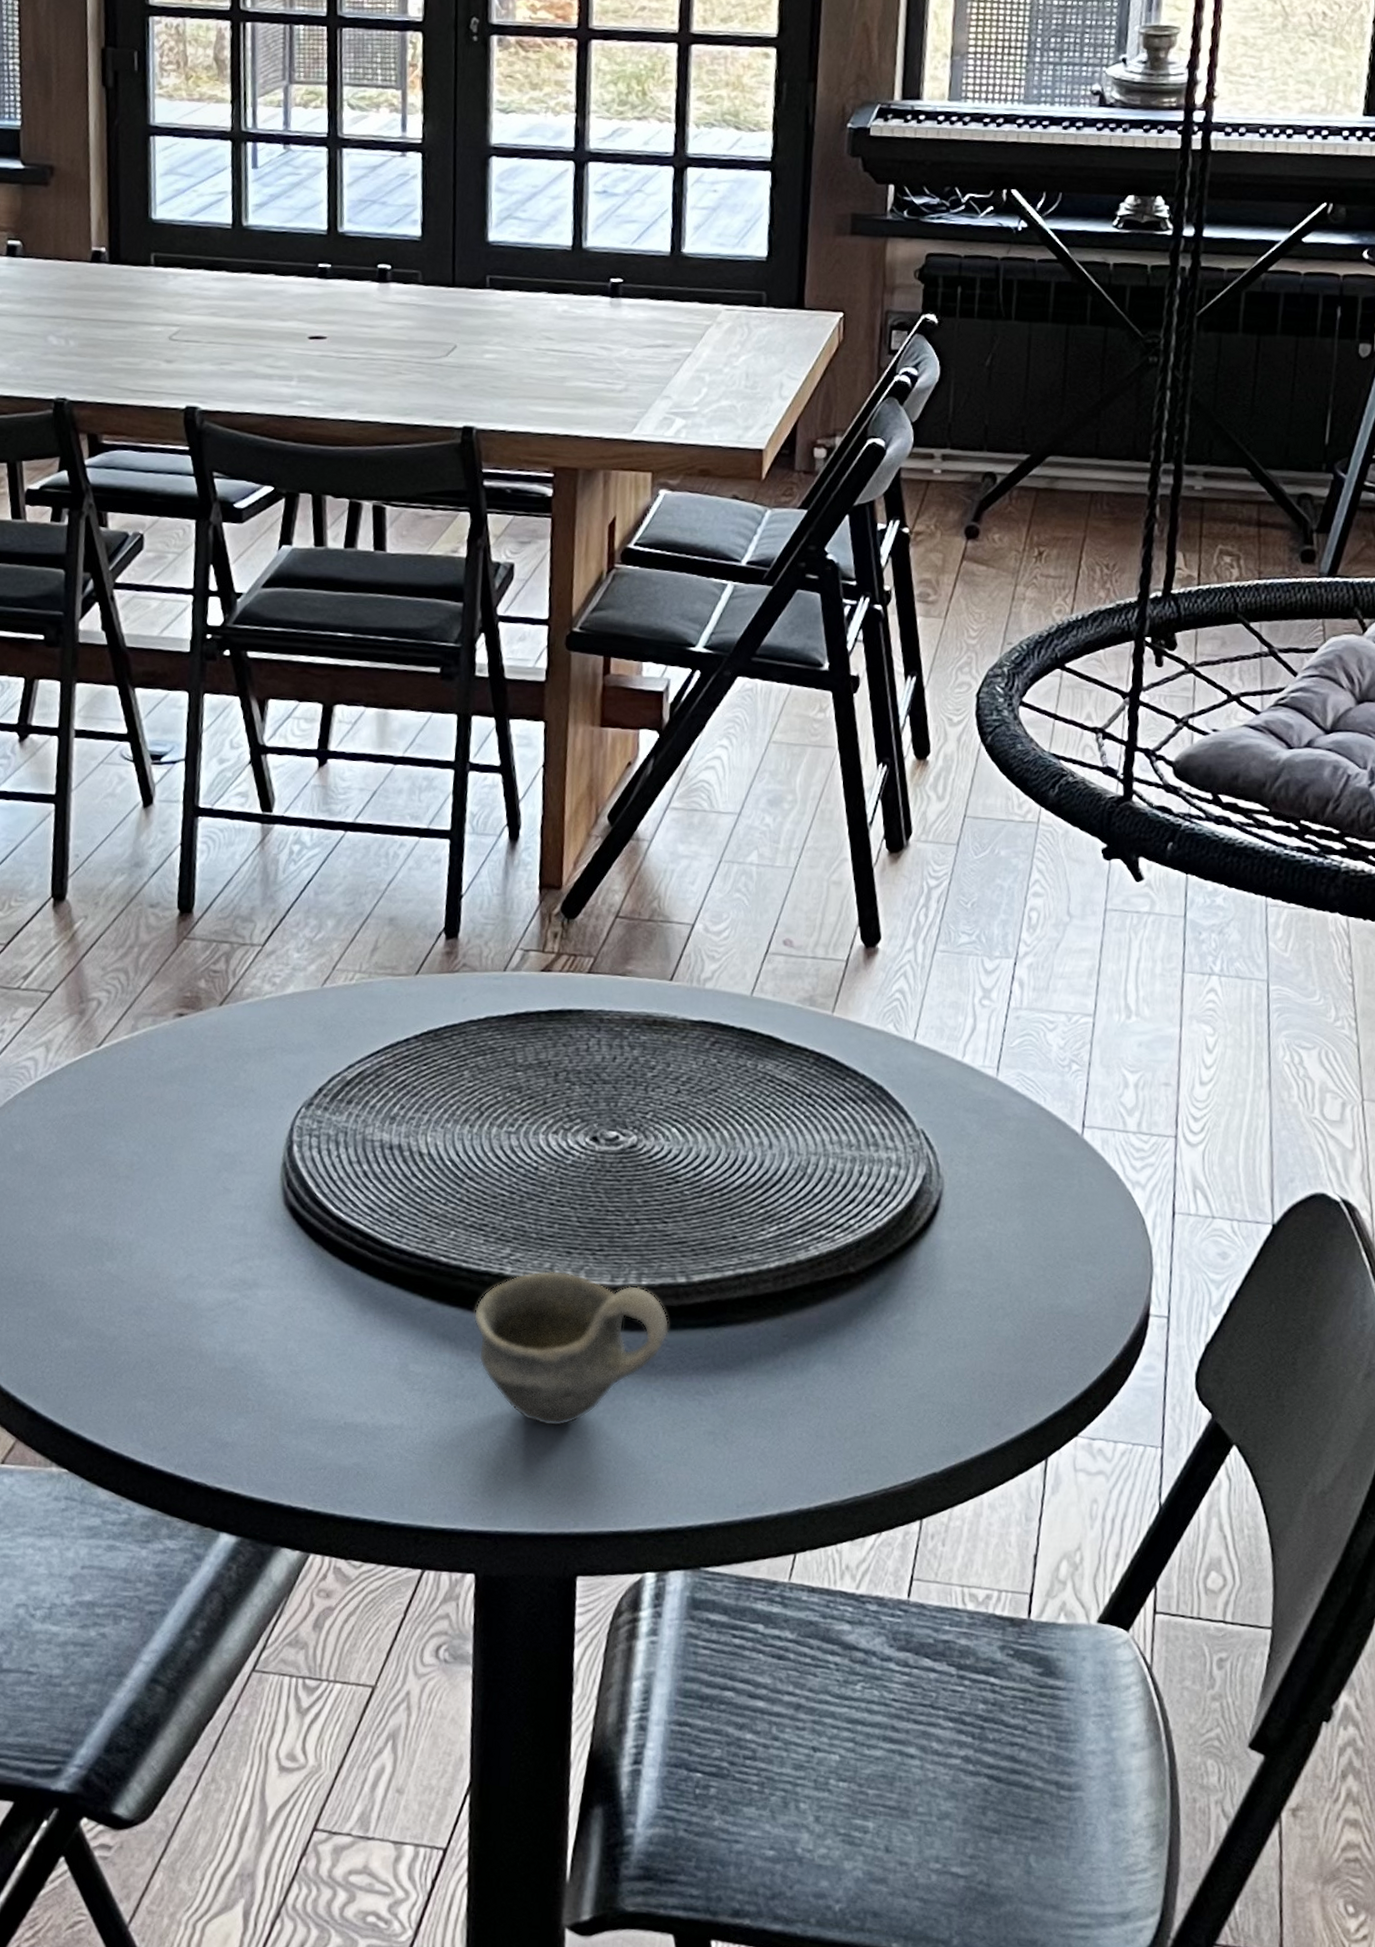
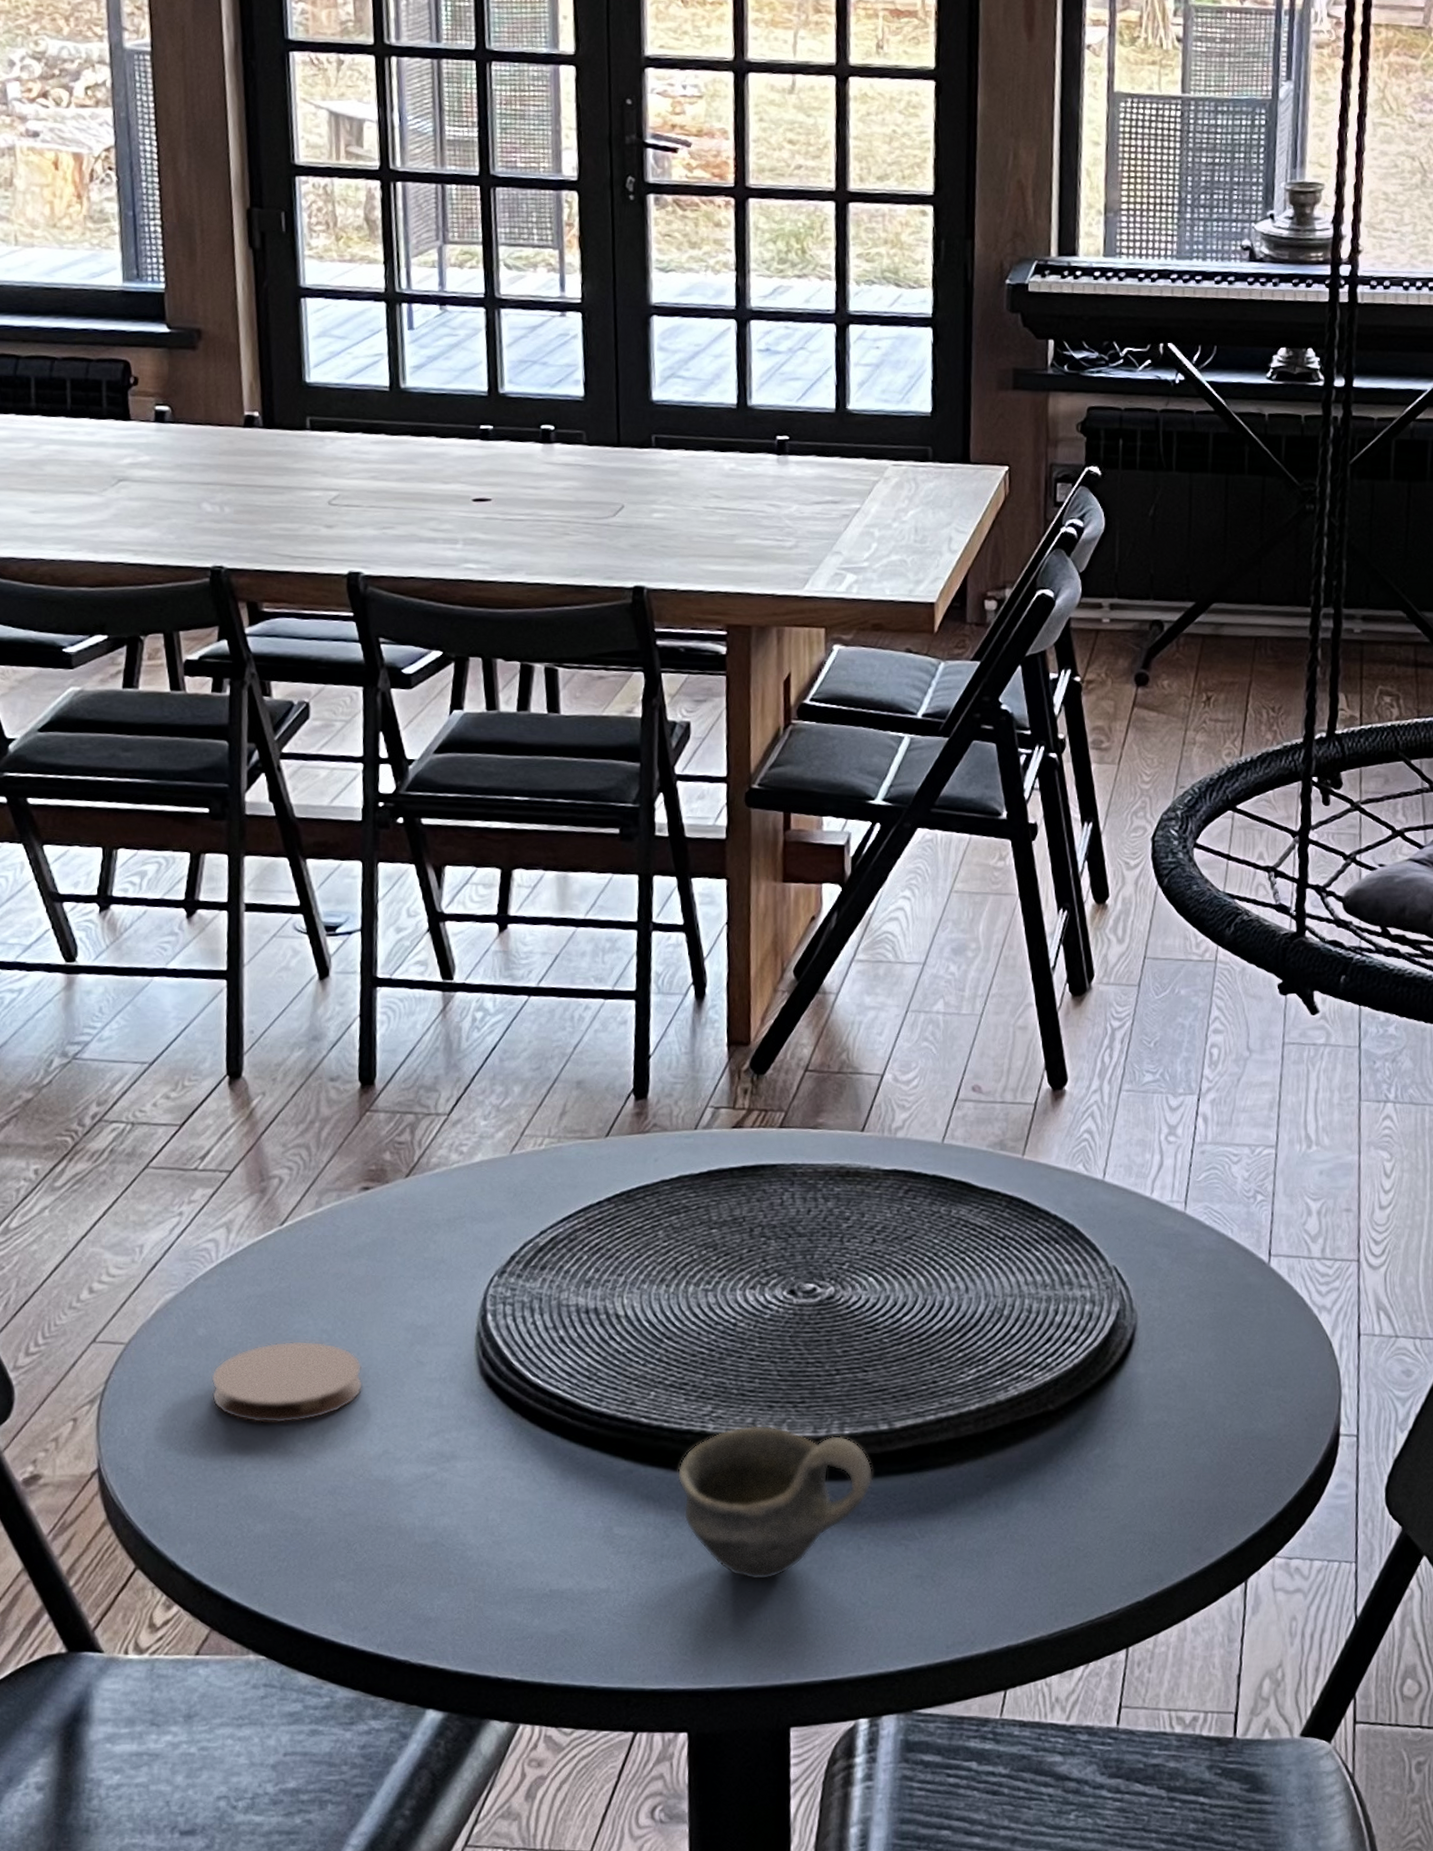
coaster: none [25,1161,171,1242] -> present [211,1340,364,1424]

